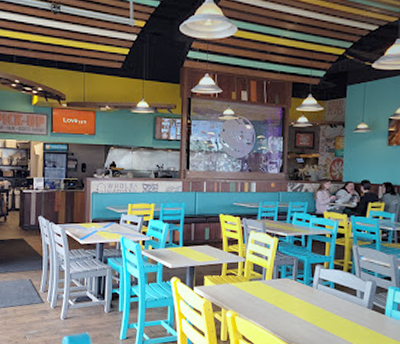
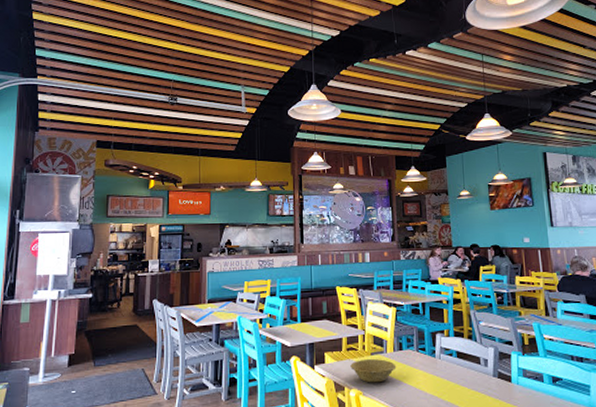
bowl: none [229,284,274,307] -> present [350,359,397,383]

